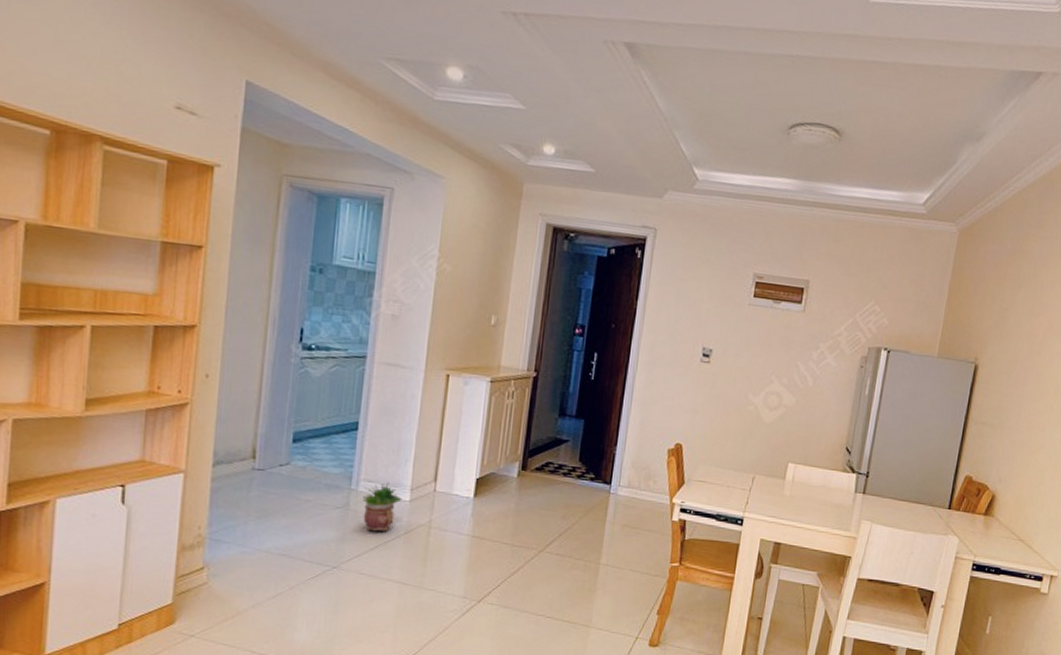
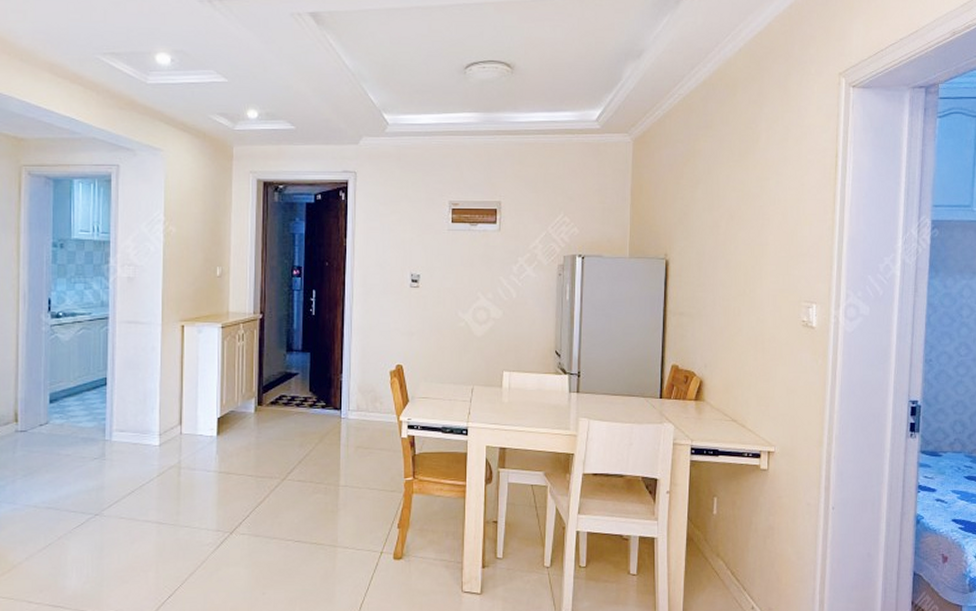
potted plant: present [363,483,402,532] -> none [117,431,152,478]

